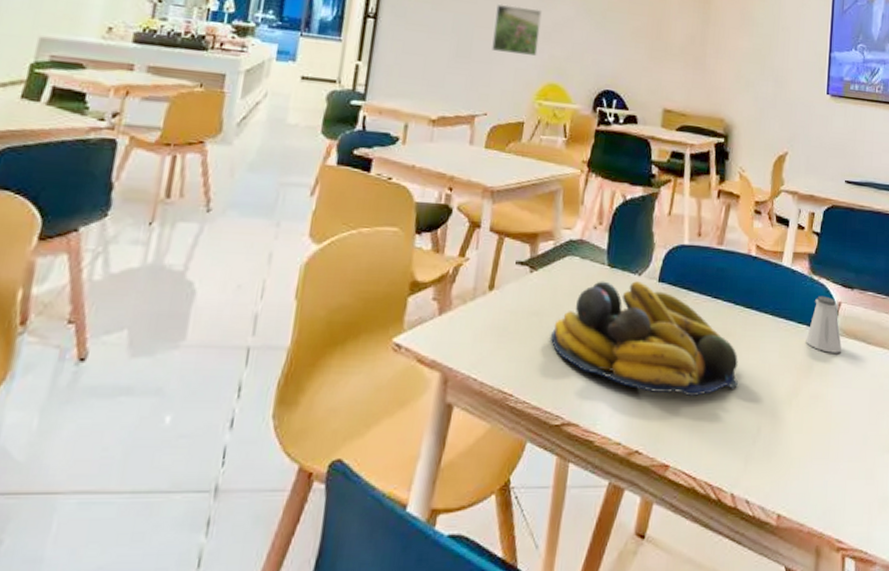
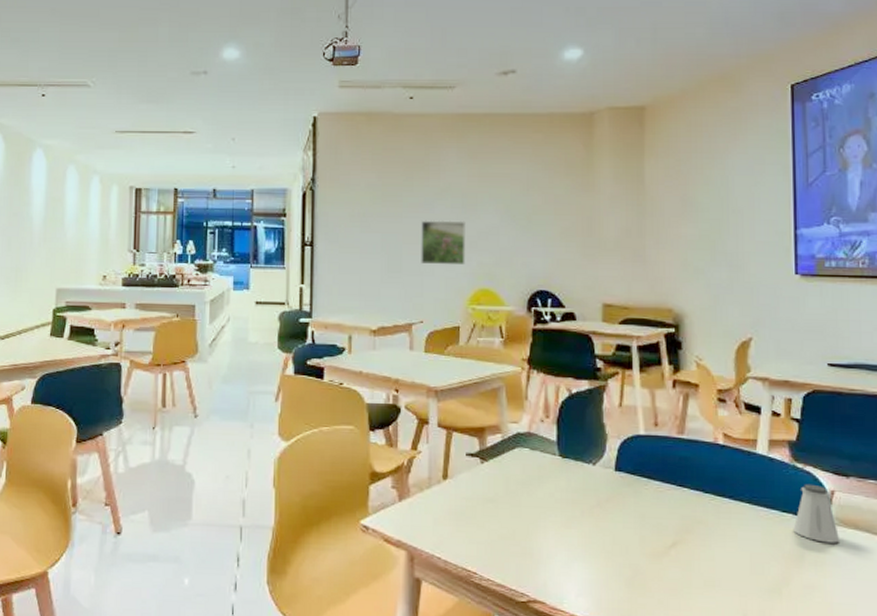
fruit bowl: present [551,281,740,396] -> none [508,470,718,581]

